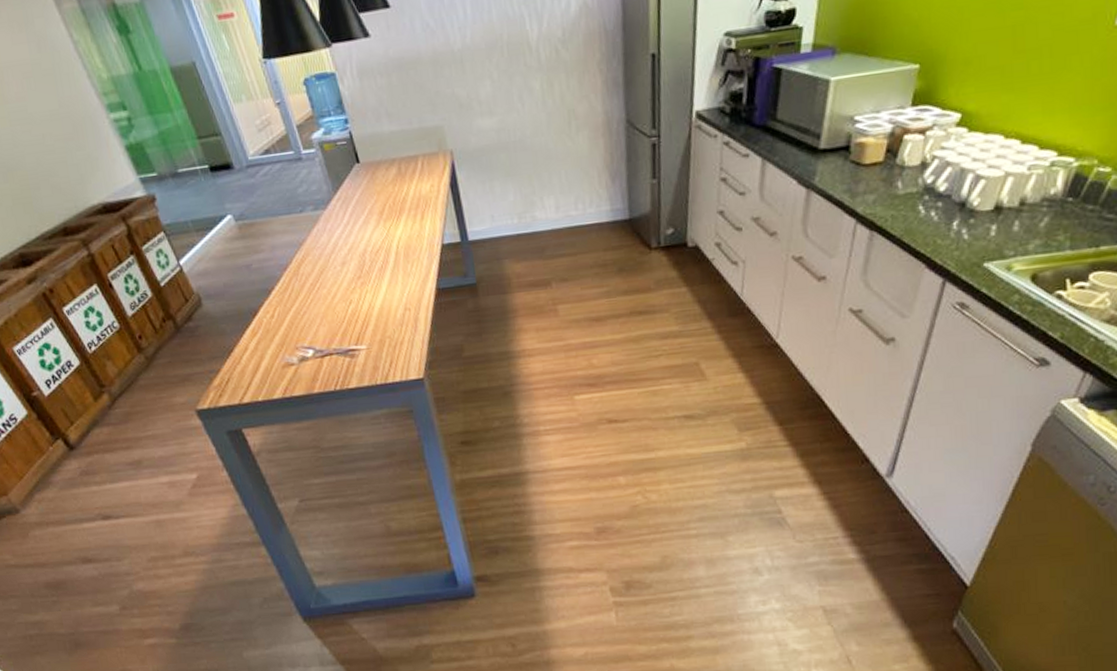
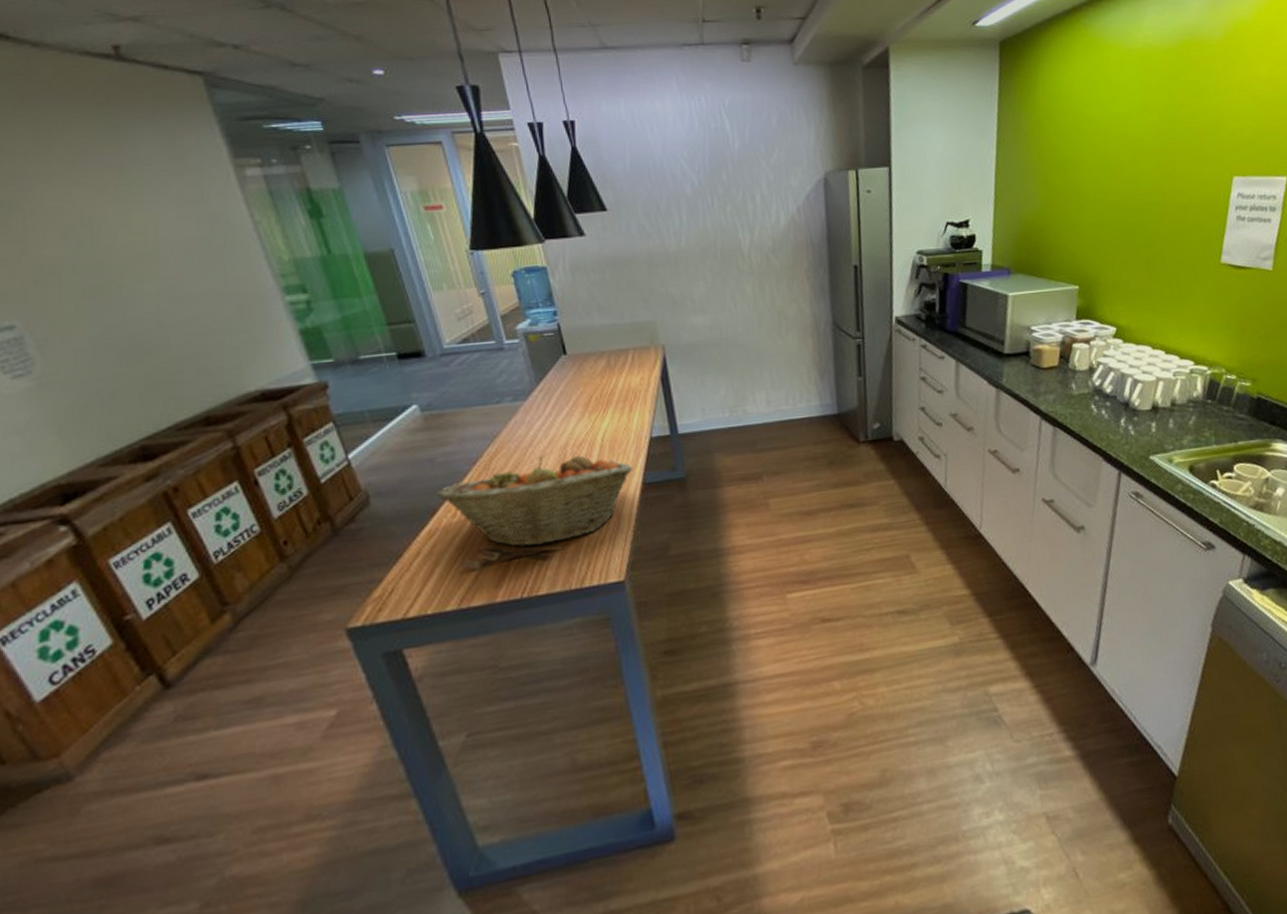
fruit basket: none [256,262,427,345] -> present [436,456,633,547]

